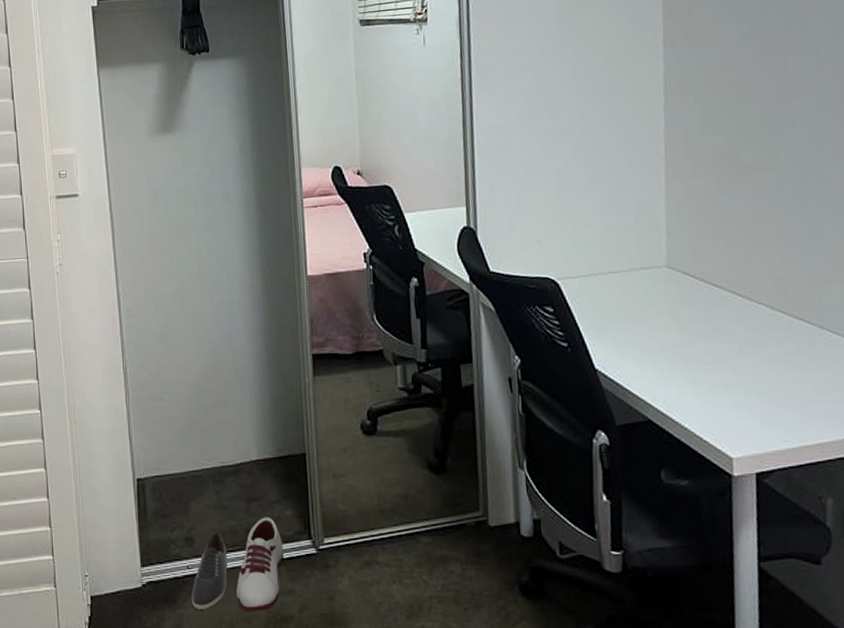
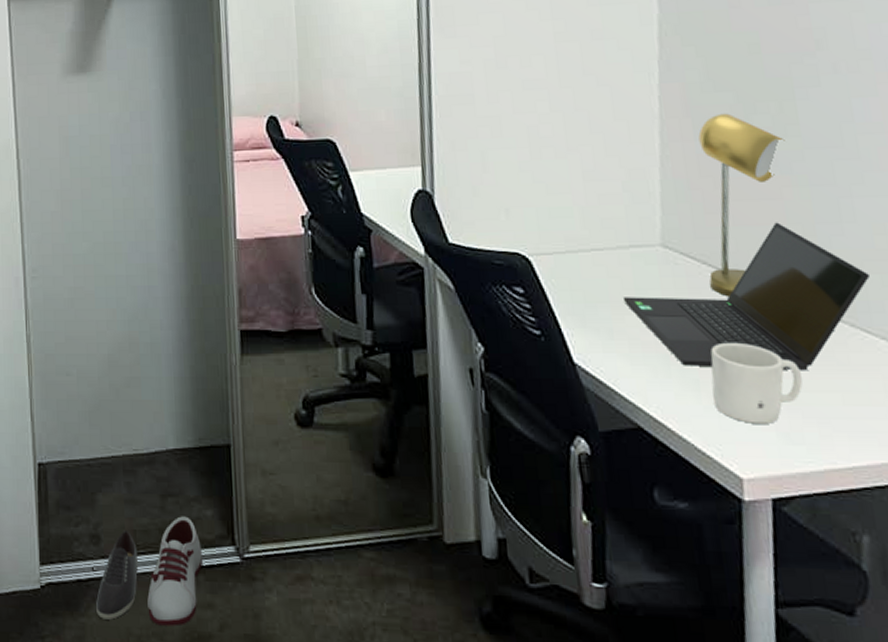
laptop: none [636,243,834,367] -> present [624,222,870,370]
desk lamp: none [697,153,767,308] -> present [698,113,785,297]
mug: none [707,345,781,412] -> present [710,342,803,424]

